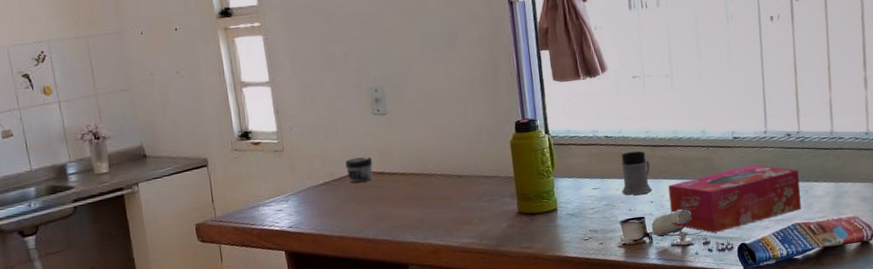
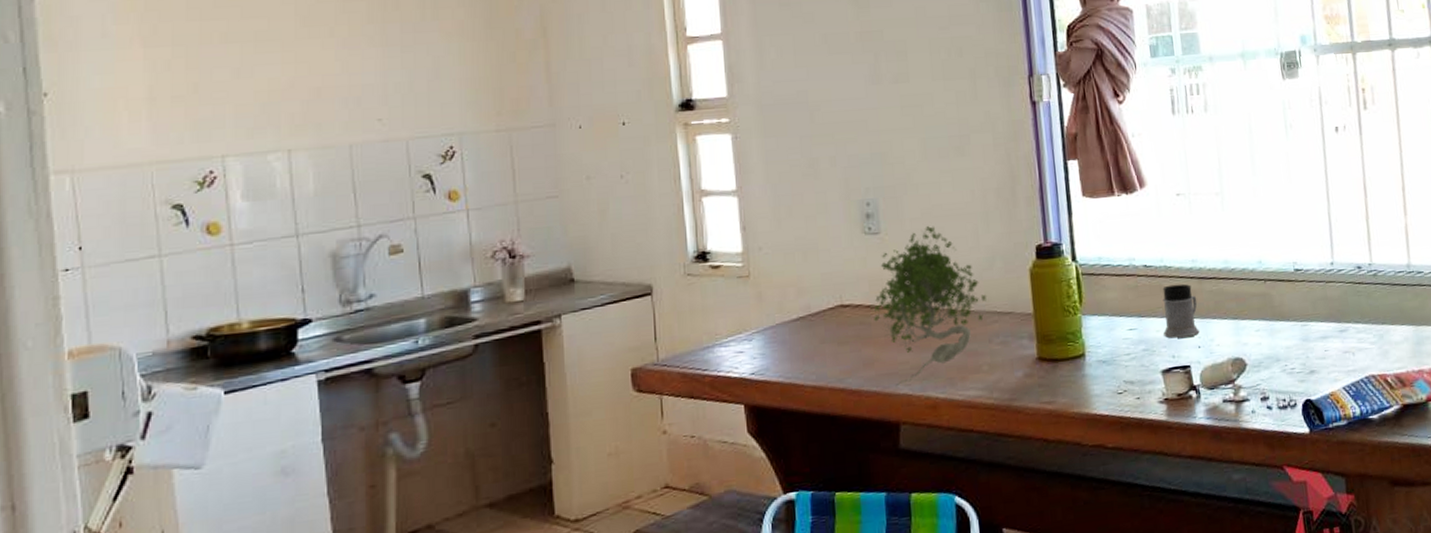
jar: present [345,156,373,183] -> none [826,285,860,319]
plant: none [384,107,475,236] -> present [874,226,986,387]
tissue box: present [668,165,802,233] -> none [1219,303,1376,386]

